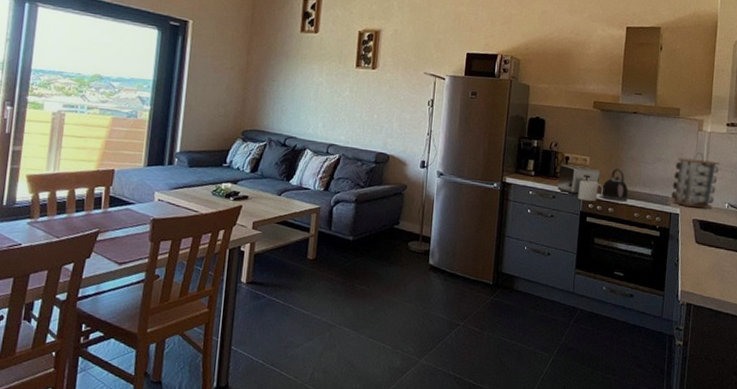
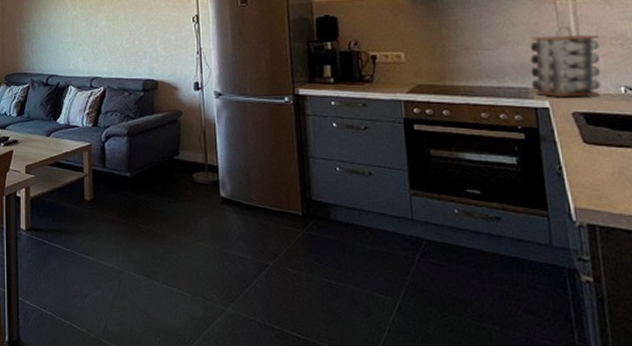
toaster: present [557,164,601,196] -> none [365,64,424,100]
mug: present [578,180,604,202] -> none [395,81,432,106]
kettle: present [599,168,628,203] -> none [425,61,468,102]

